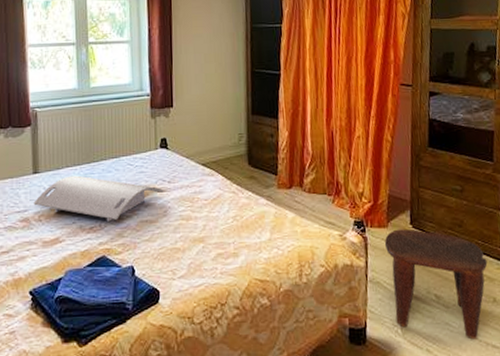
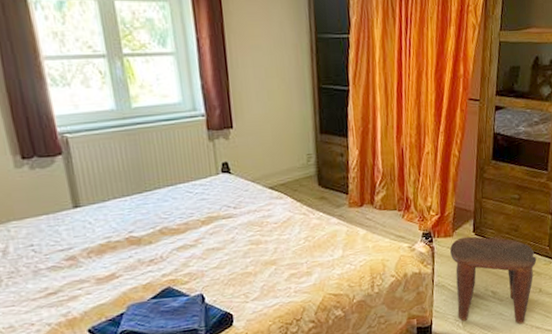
serving tray: present [33,175,164,222] -> none [79,206,230,253]

